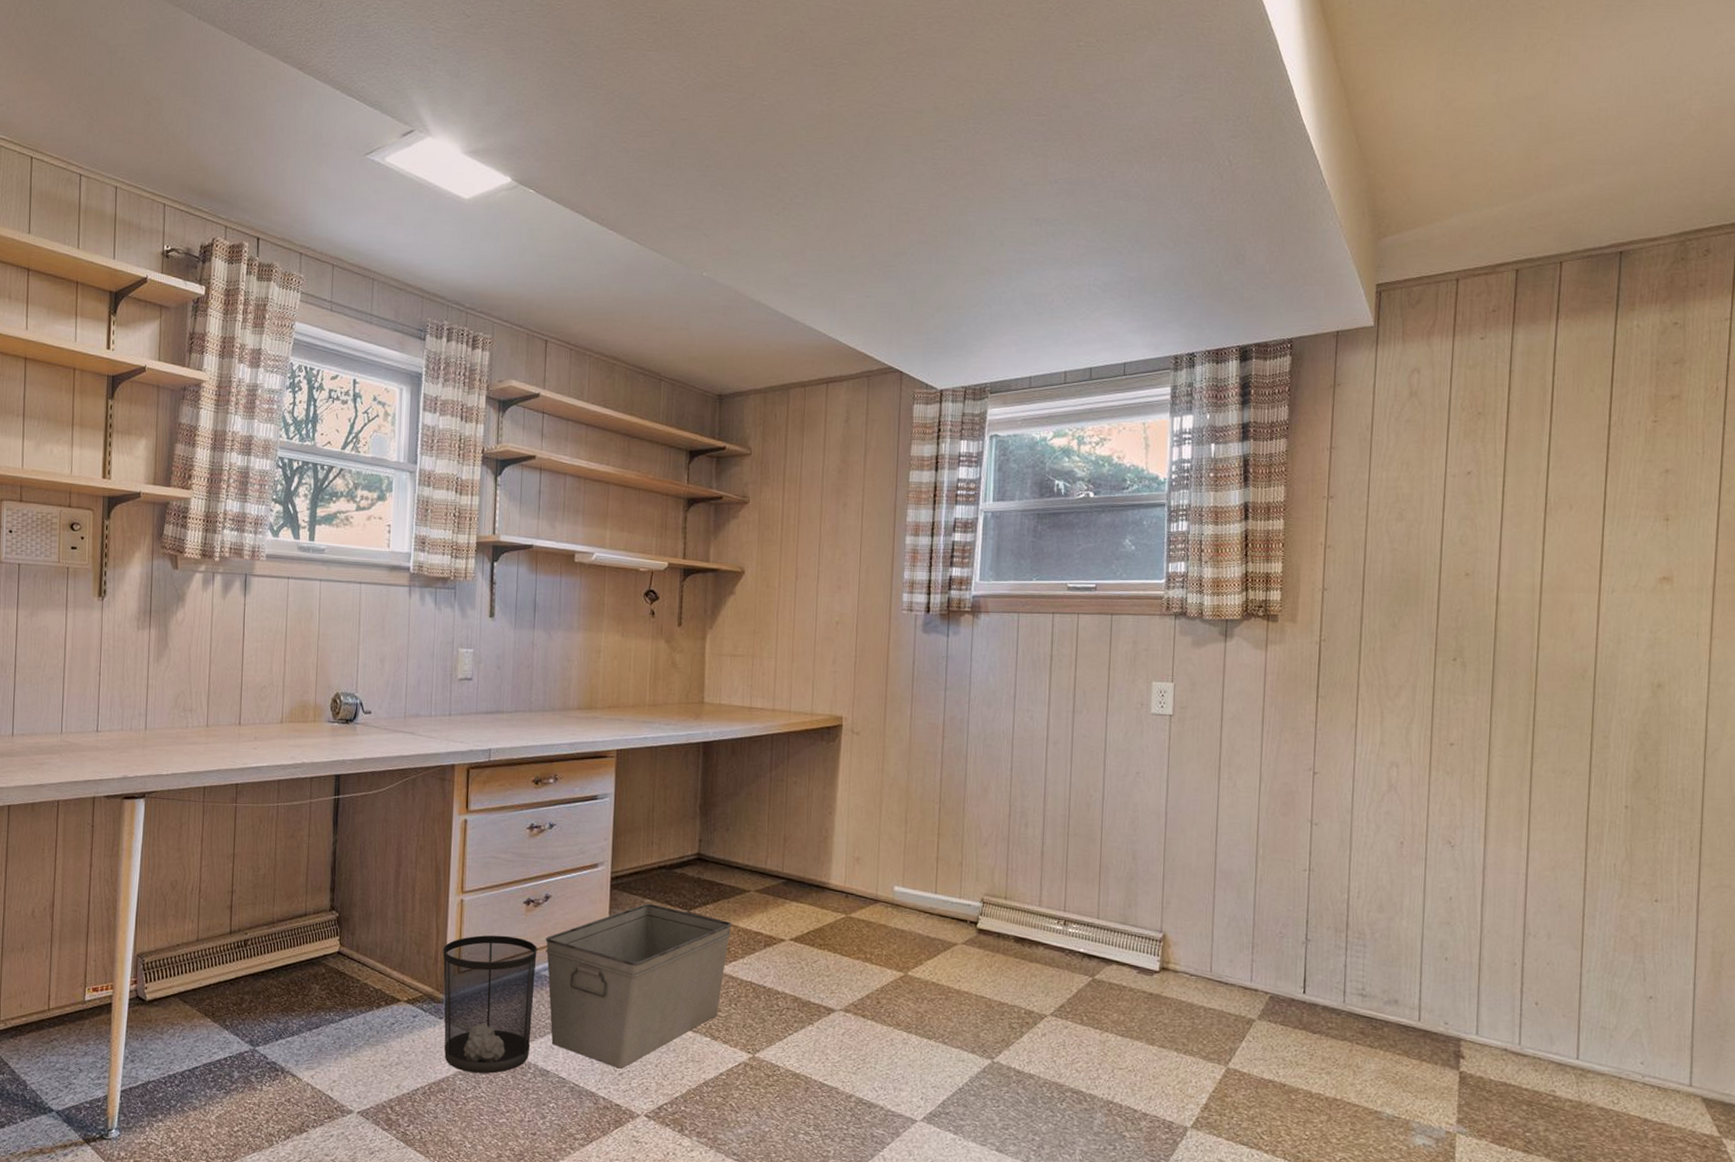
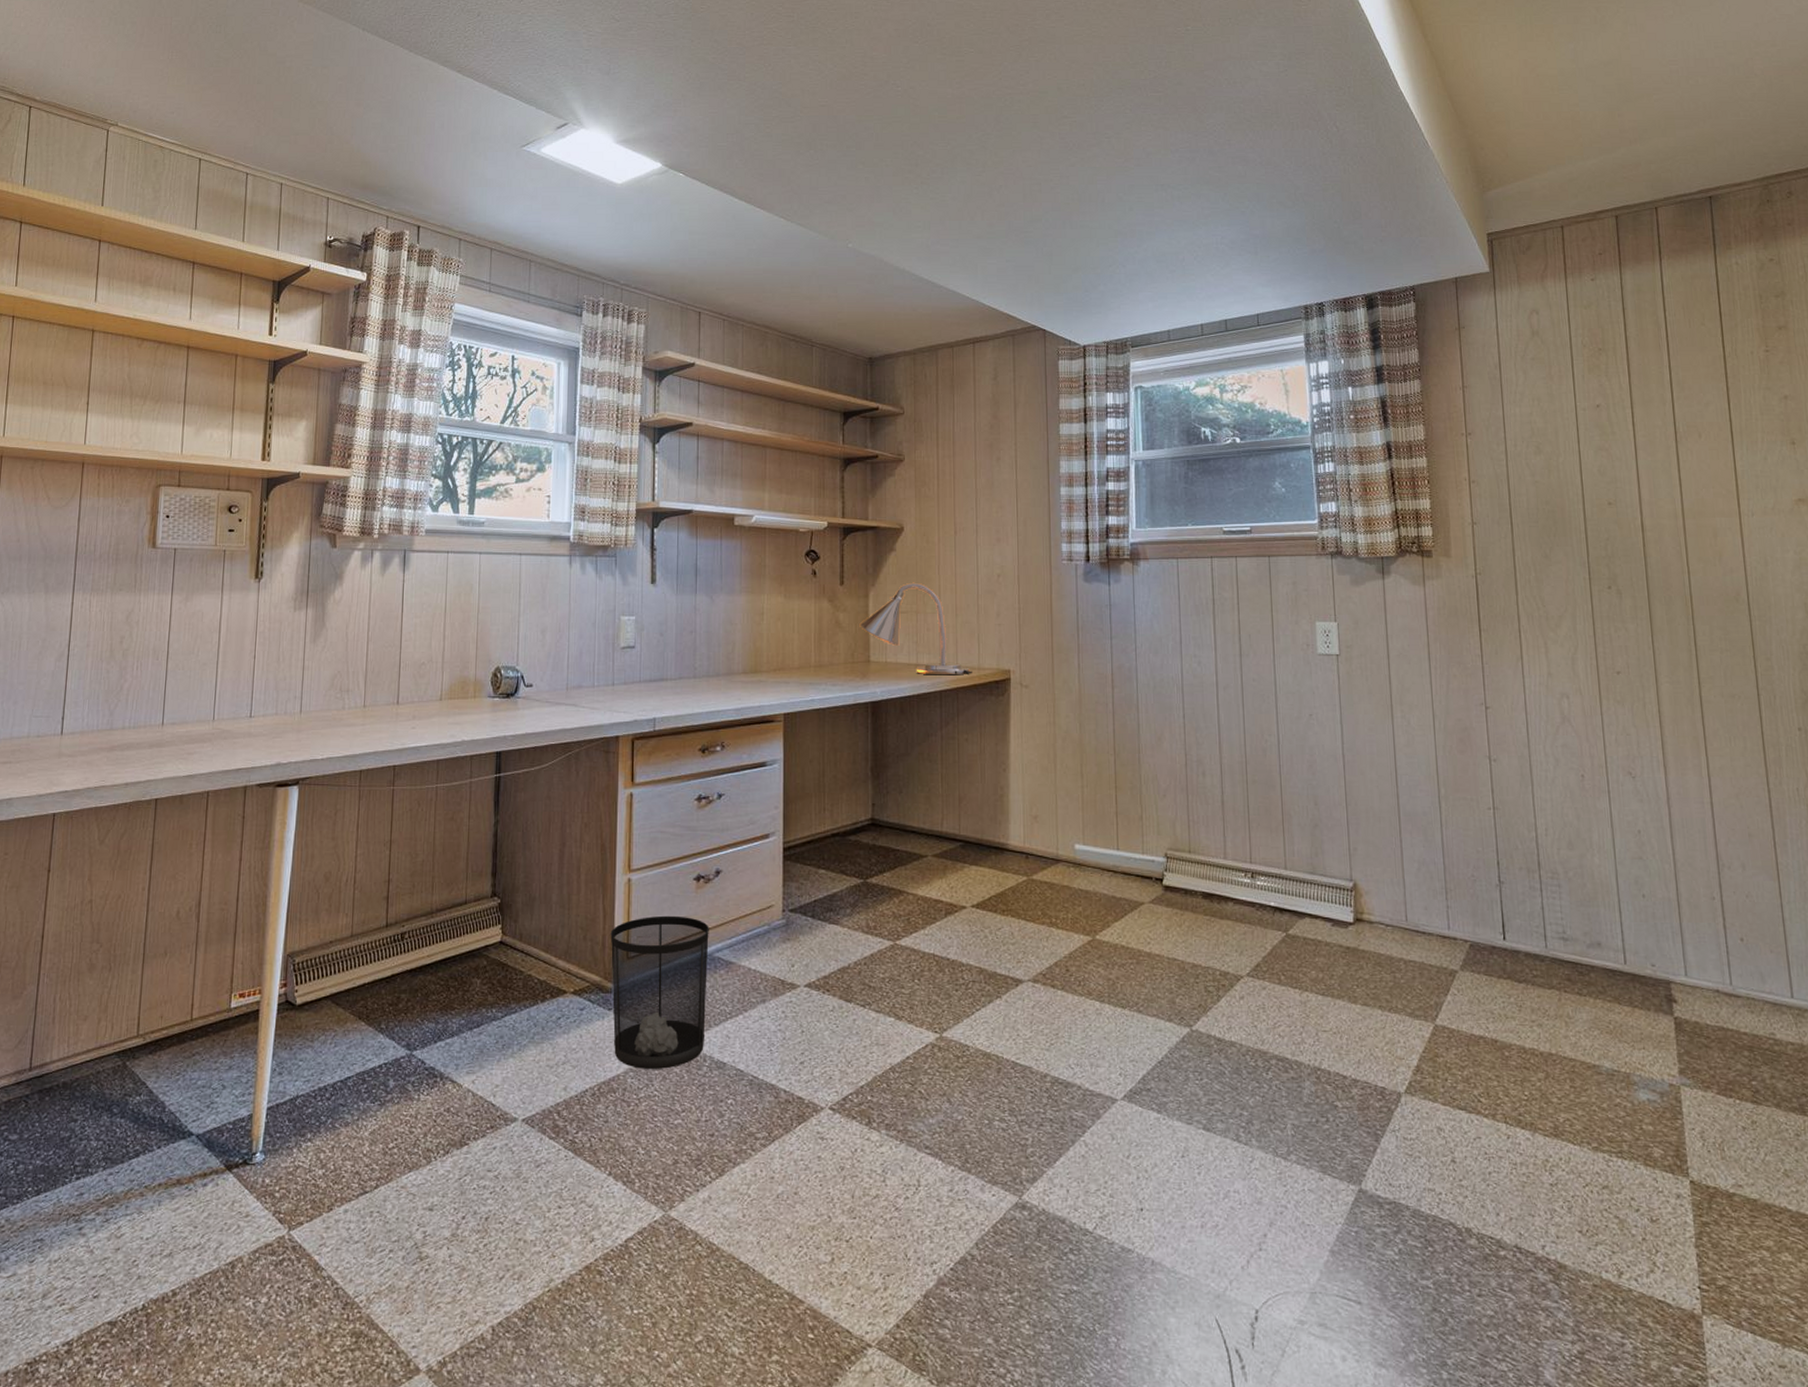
storage bin: present [545,903,732,1069] -> none [718,874,911,1057]
table lamp: none [696,627,805,720] -> present [860,583,972,675]

